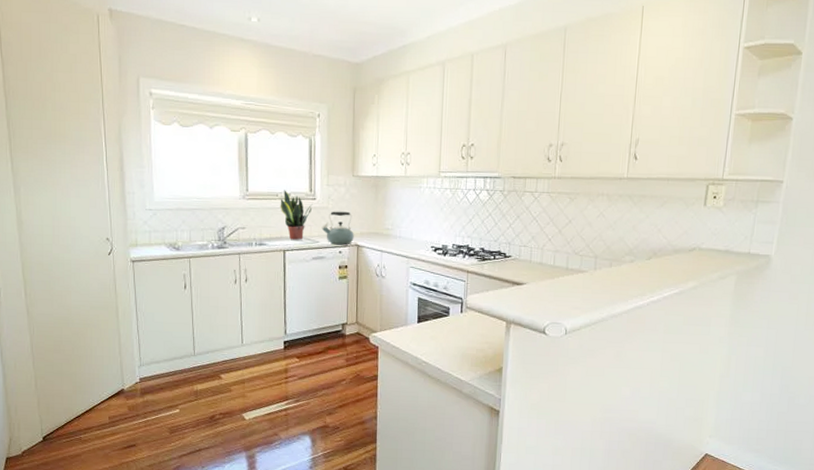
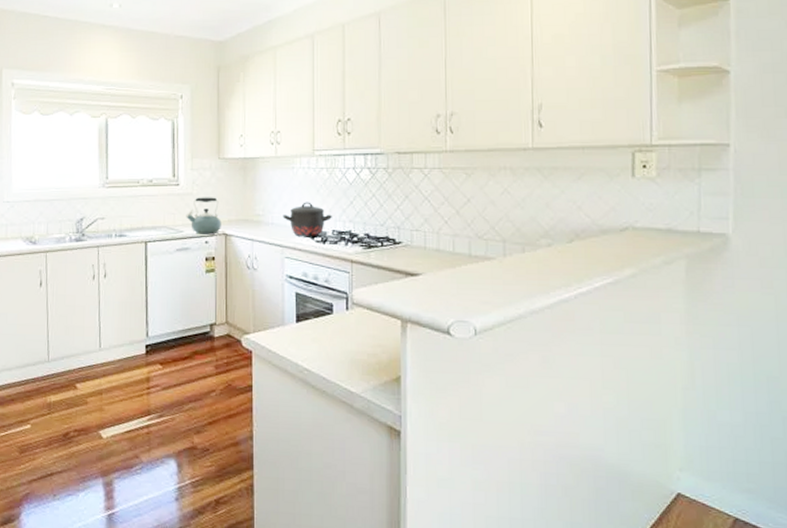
potted plant: present [280,190,313,241] -> none [141,176,176,231]
cooking pot: none [409,218,453,250] -> present [283,202,332,238]

